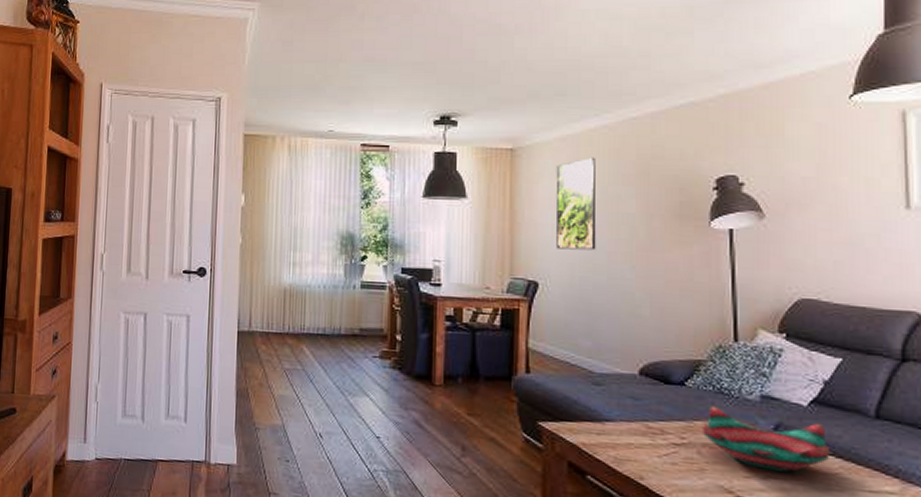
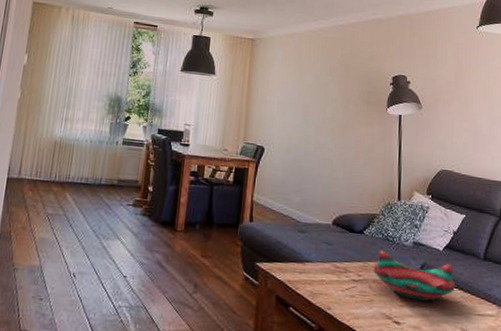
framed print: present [555,157,597,250] -> none [280,51,312,125]

